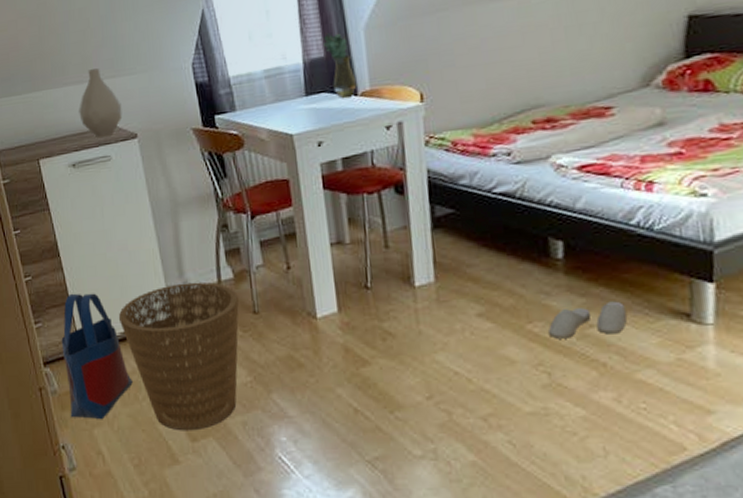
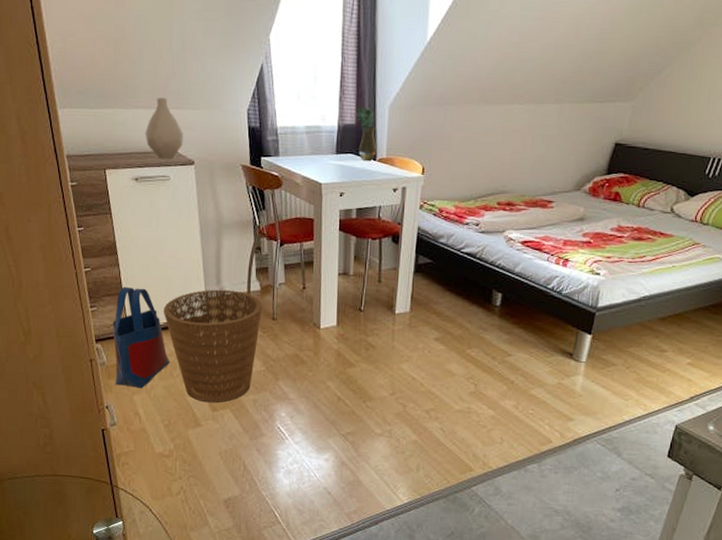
slippers: present [549,301,627,339] -> none [481,339,534,362]

